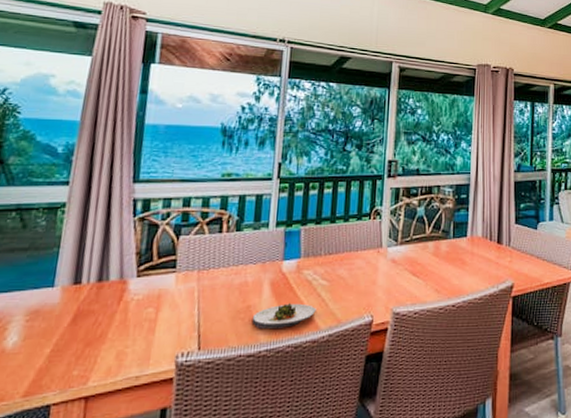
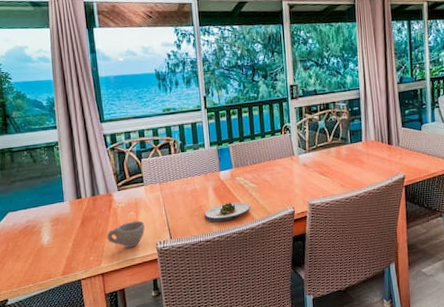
cup: none [105,321,165,360] -> present [107,220,145,248]

